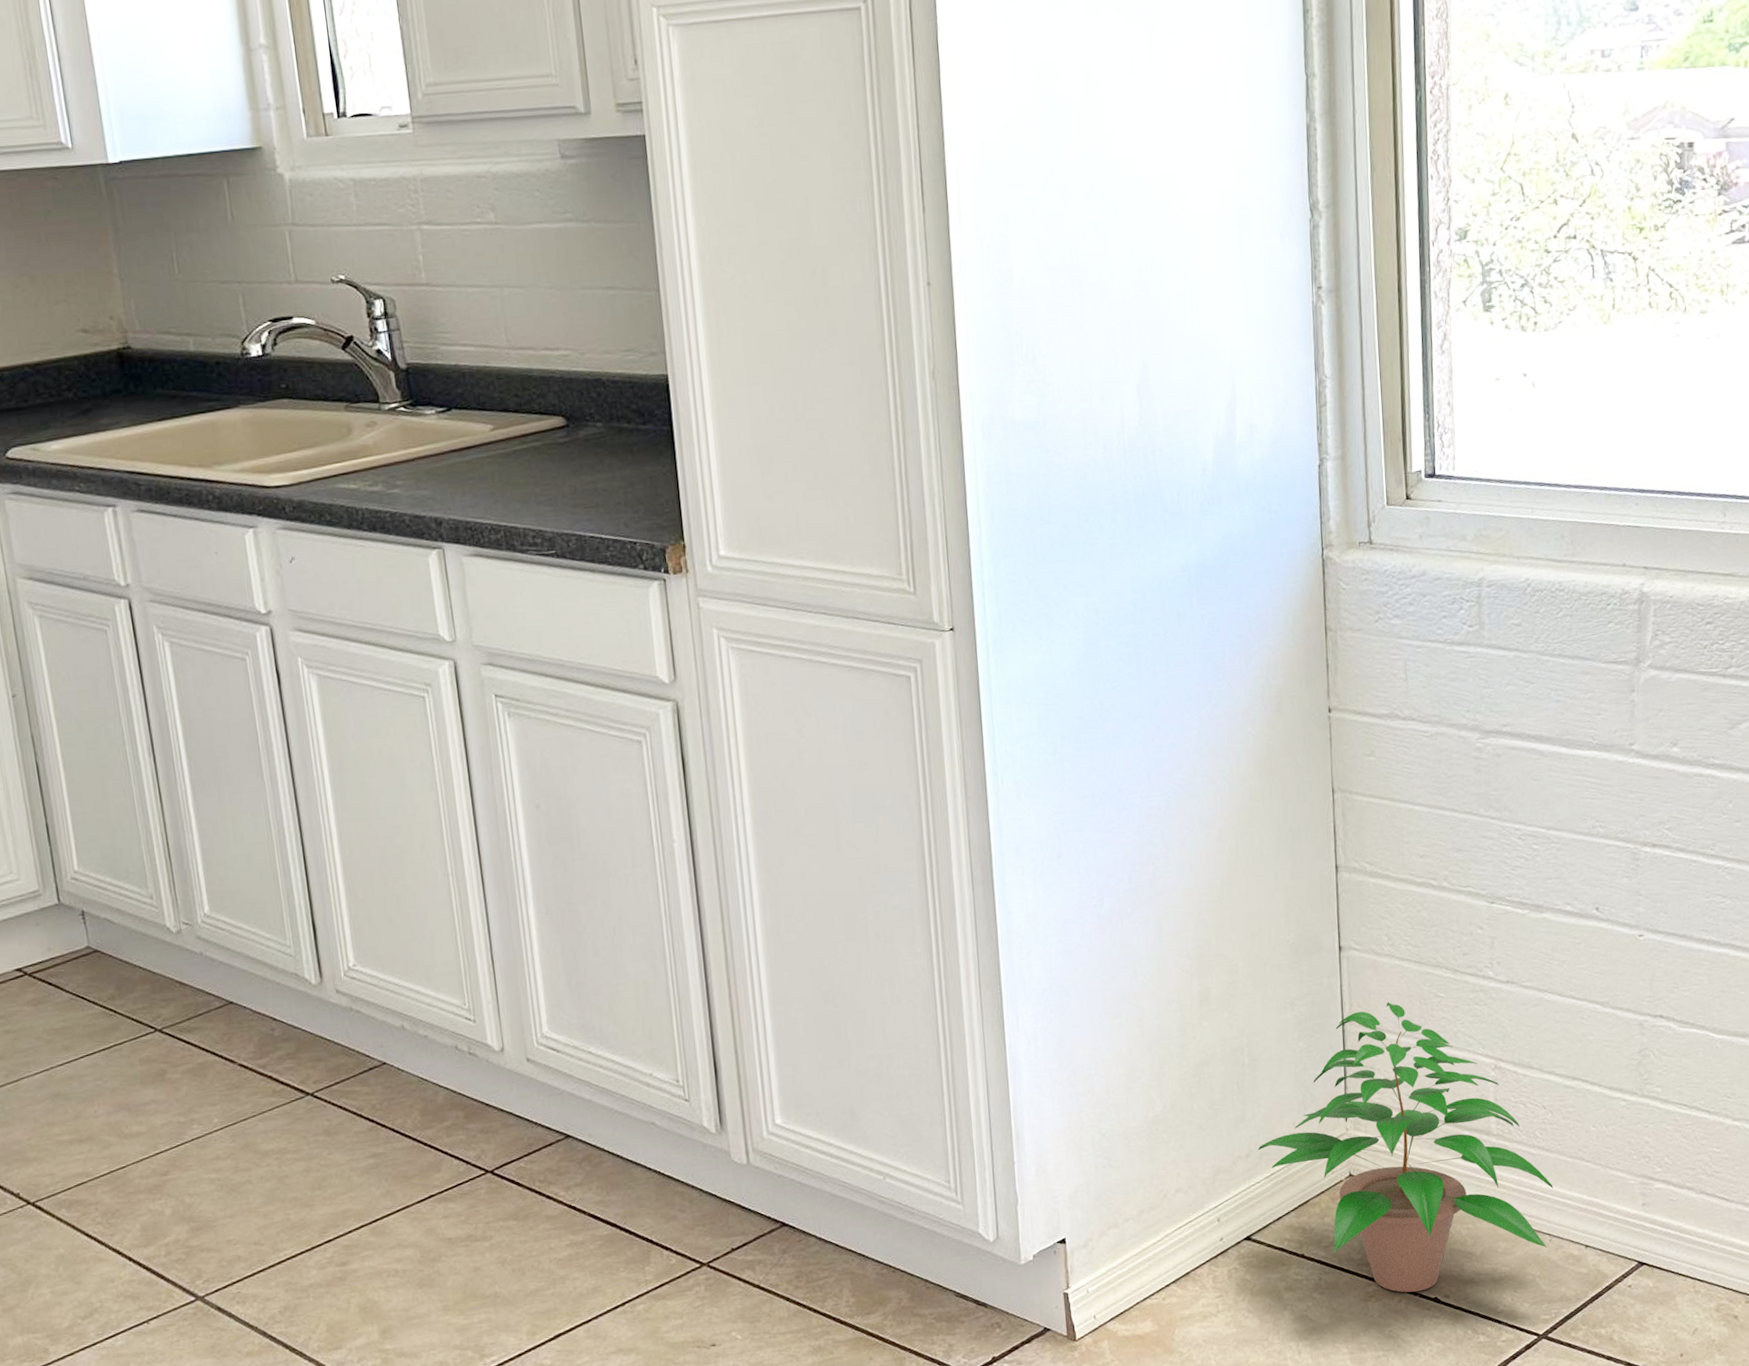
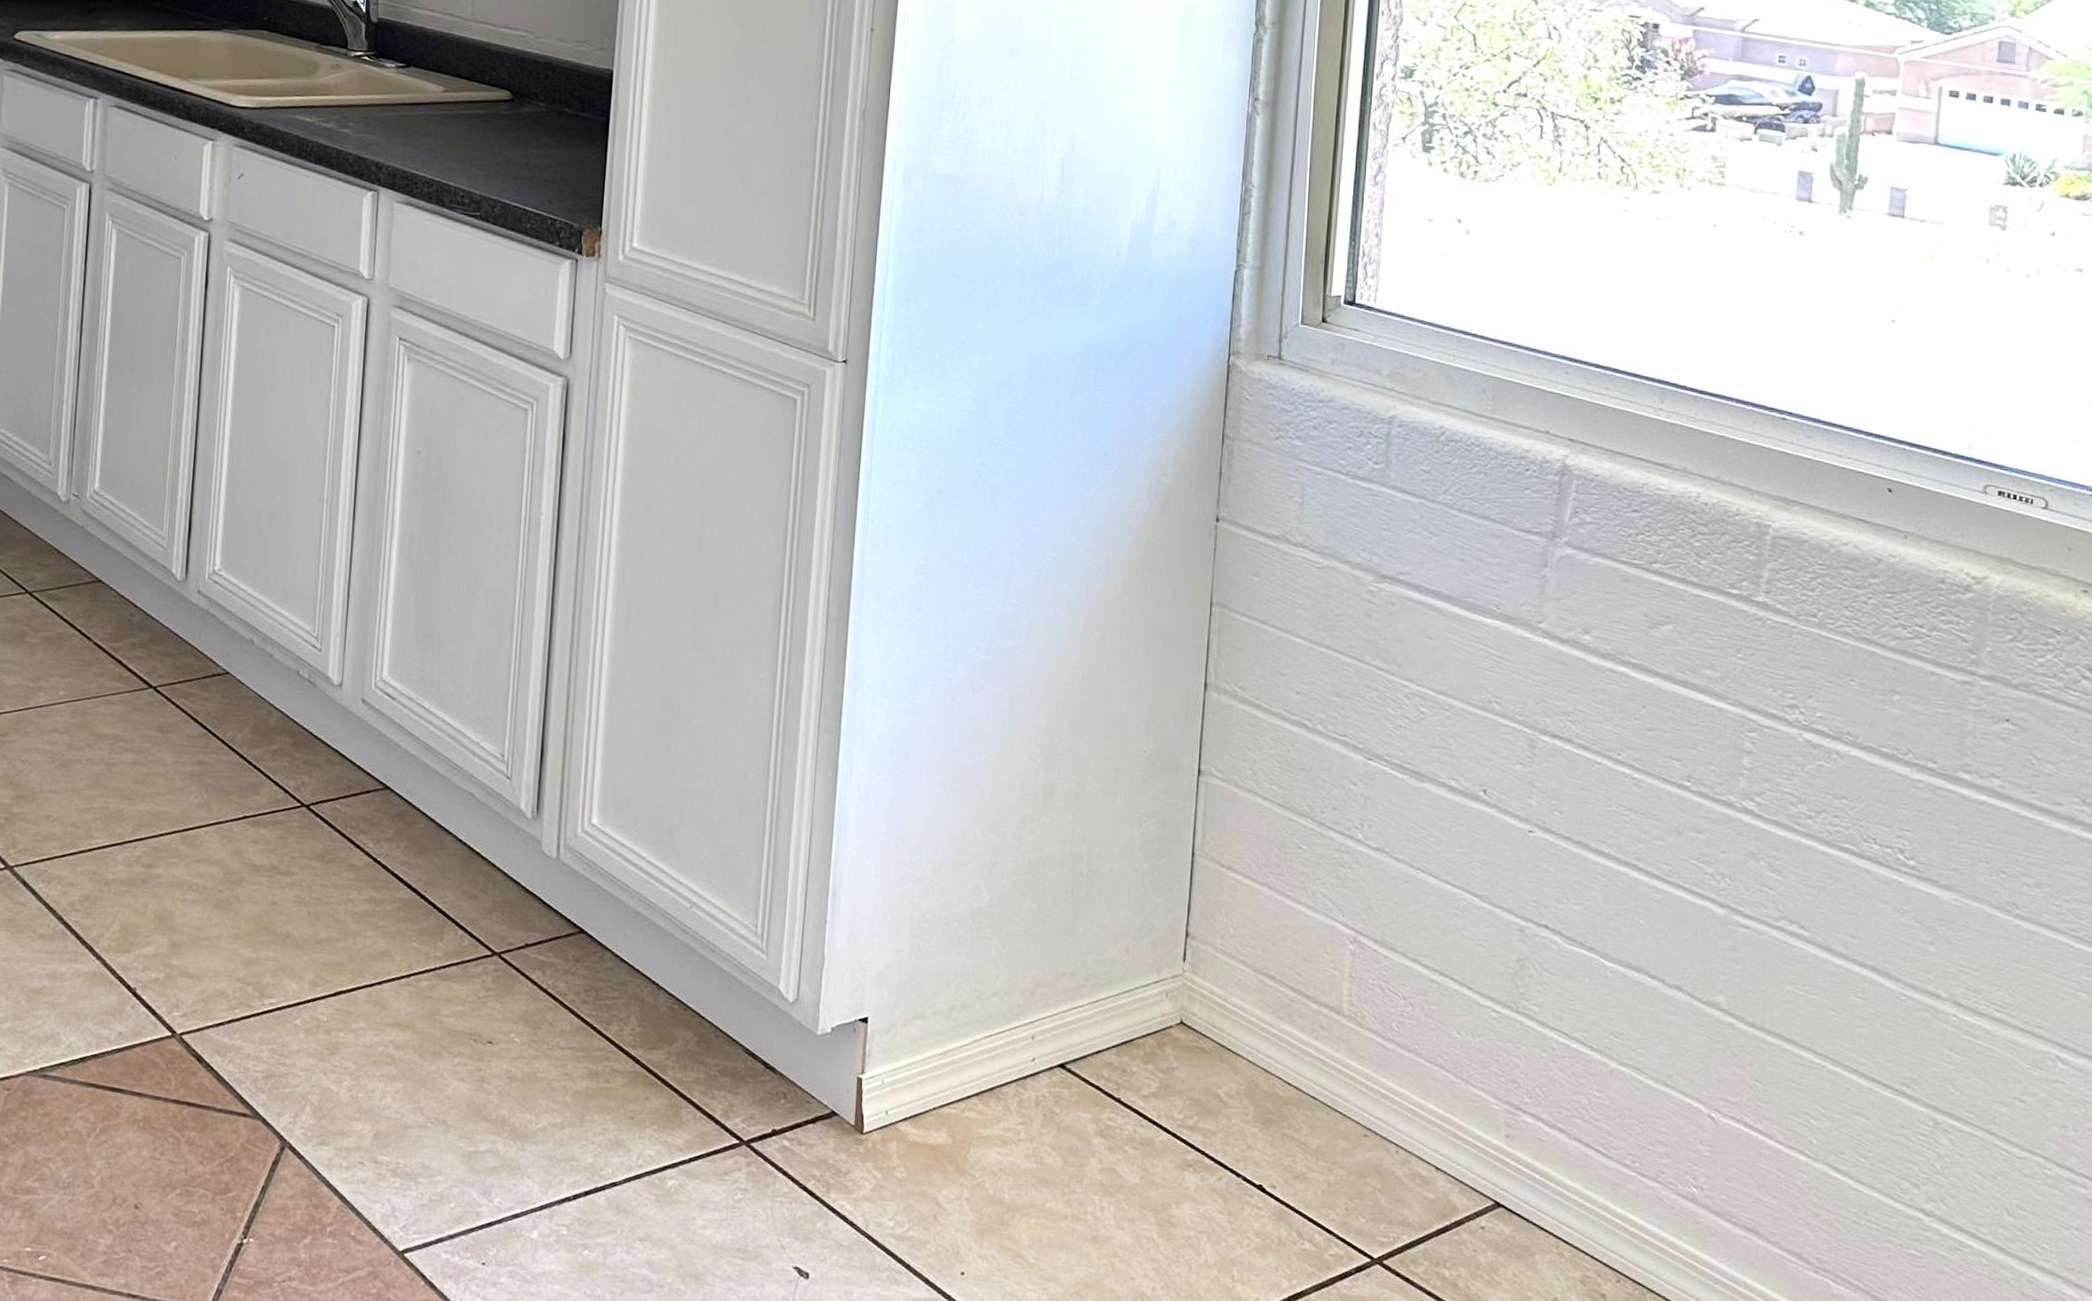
potted plant: present [1257,1001,1553,1293] -> none [1084,841,1406,1174]

